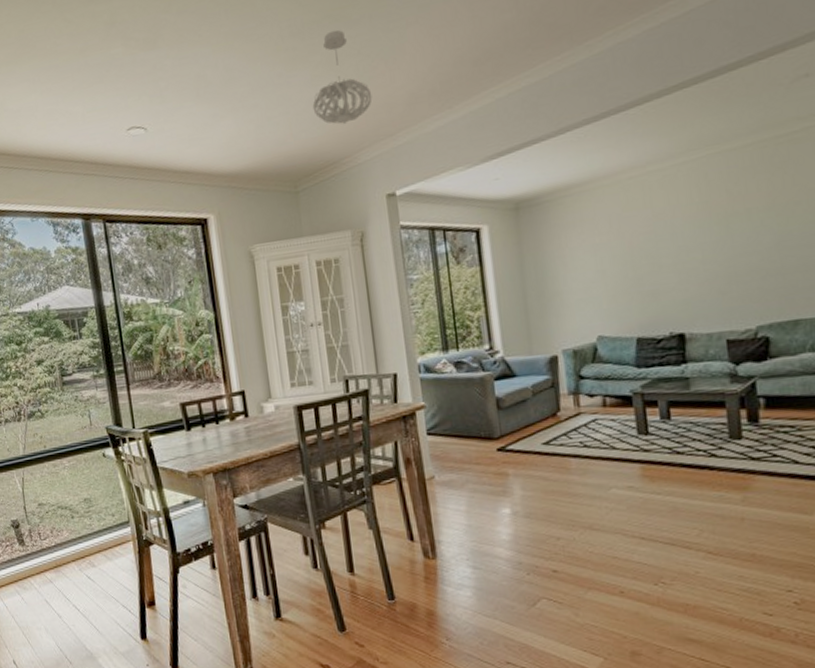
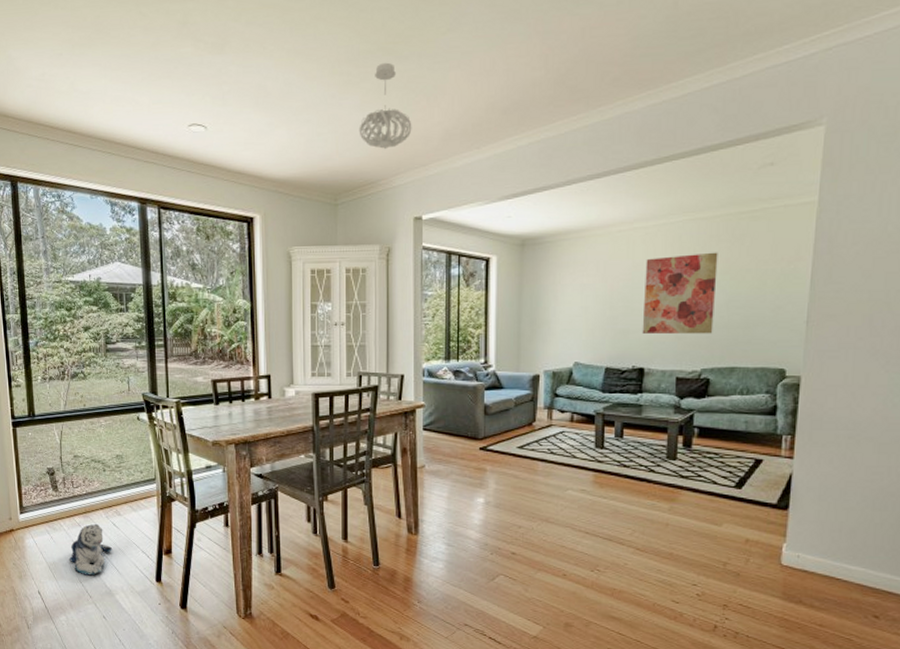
plush toy: none [44,578,89,639] -> present [69,523,112,576]
wall art: none [668,186,765,293] -> present [642,252,718,335]

